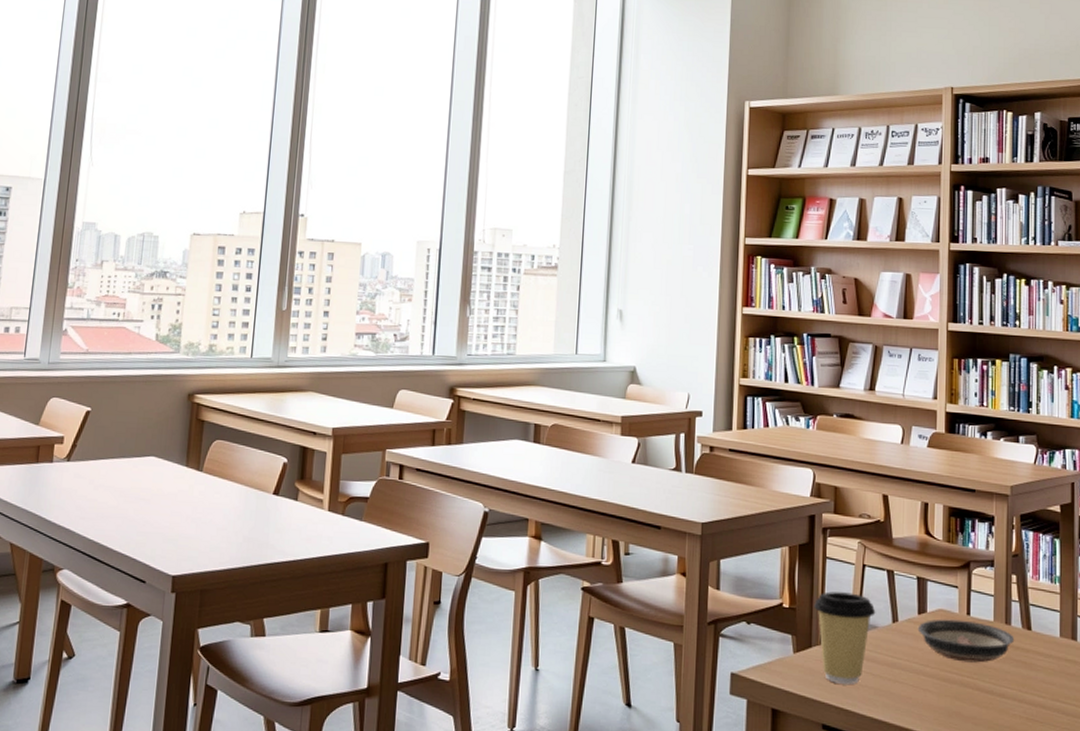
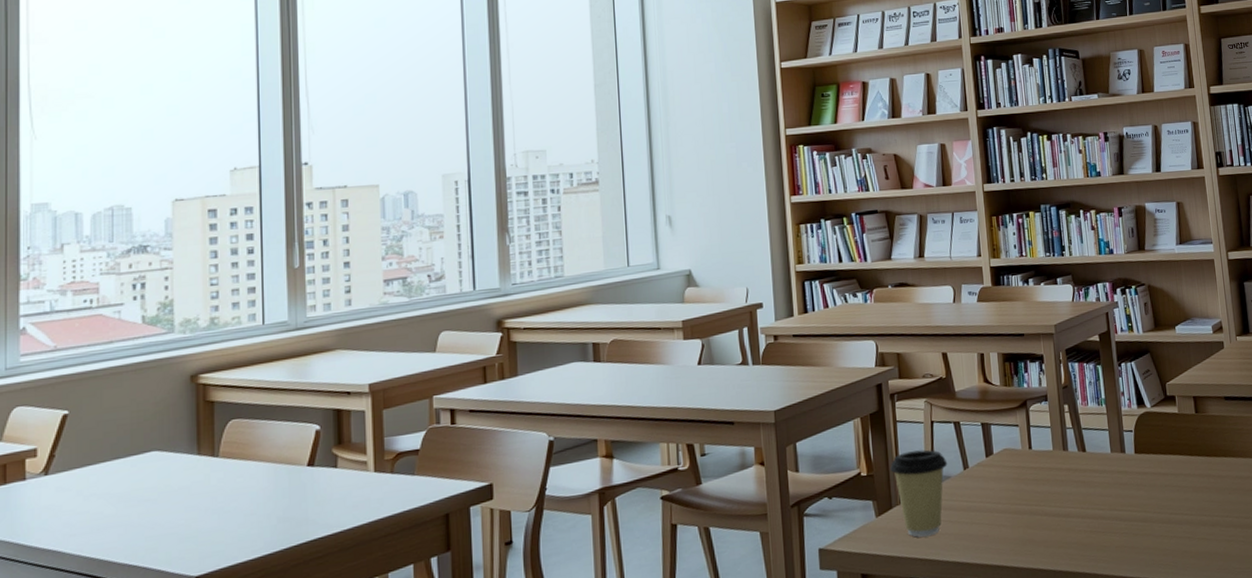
saucer: present [917,619,1015,663] -> none [987,454,1073,493]

